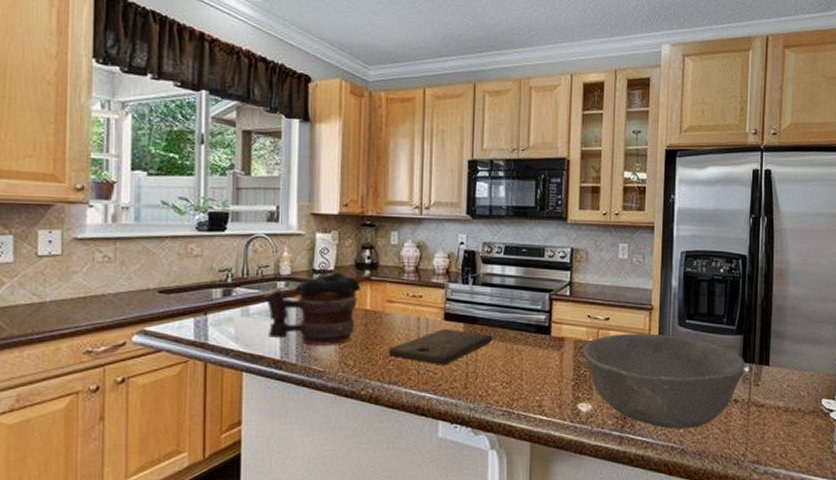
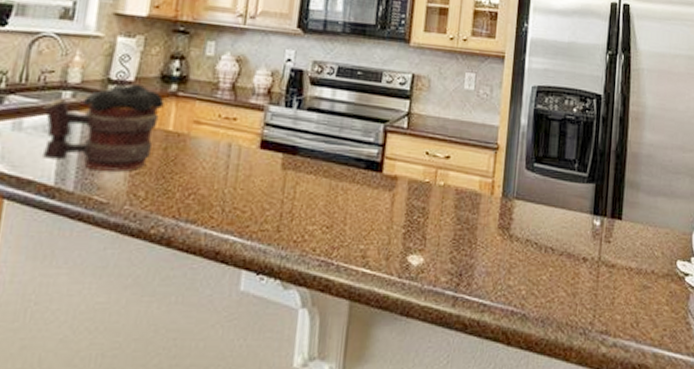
cutting board: present [388,328,493,365] -> none [188,158,315,203]
bowl: present [582,333,745,429] -> none [417,175,596,290]

